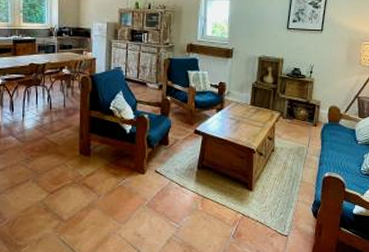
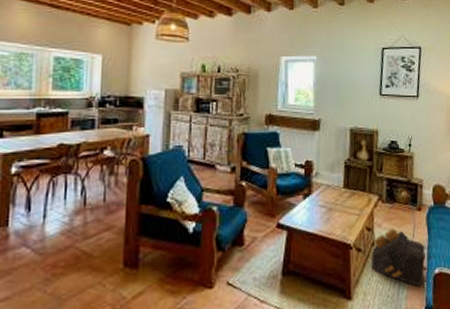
backpack: none [270,139,319,185] -> present [371,228,428,287]

